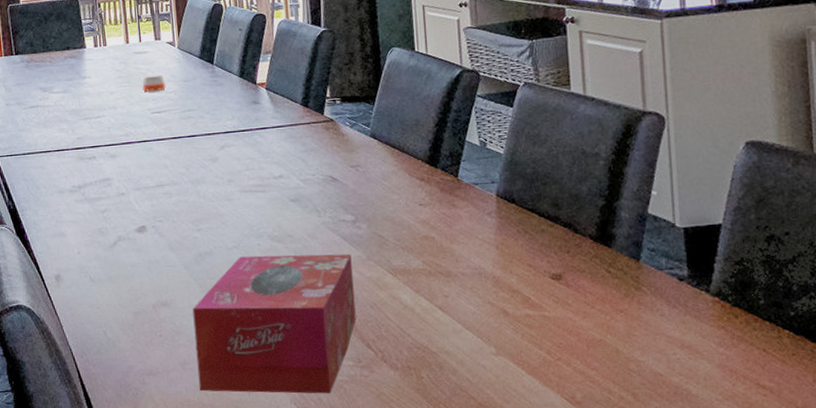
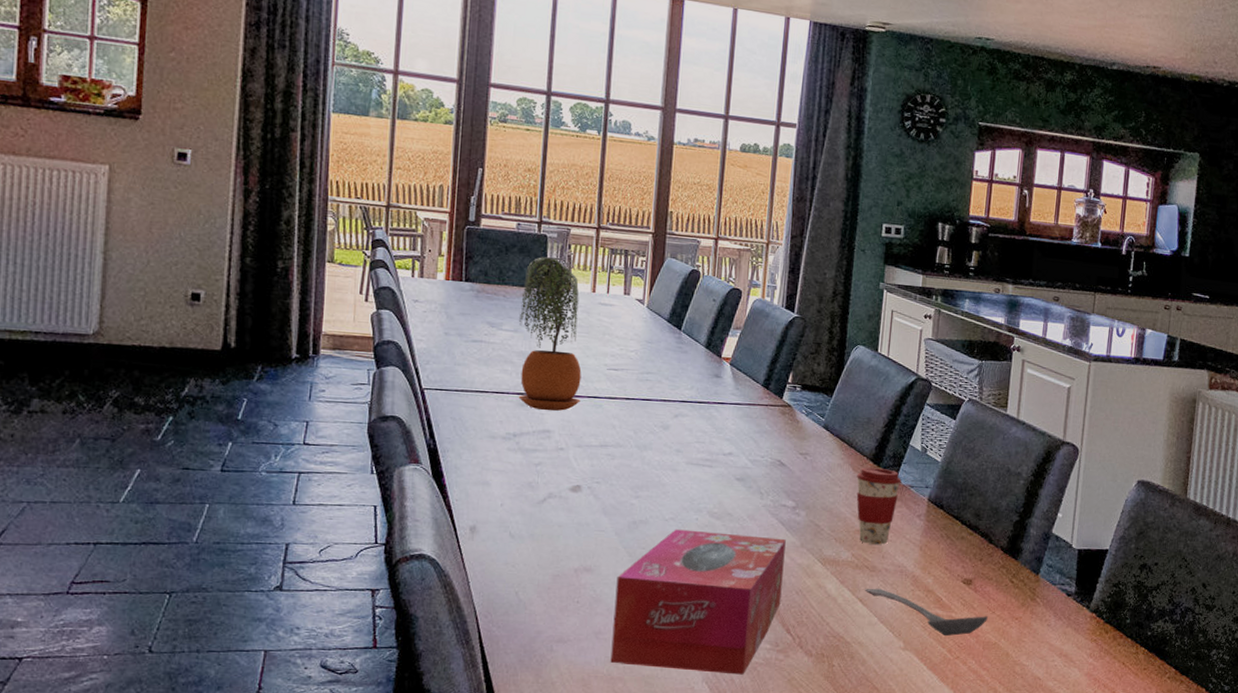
potted plant: none [65,18,132,161] -> present [518,257,582,411]
candle: present [142,74,166,92] -> none [602,329,628,348]
coffee cup: none [414,169,464,249] -> present [856,467,902,545]
stirrer: none [443,293,587,338] -> present [865,588,988,637]

